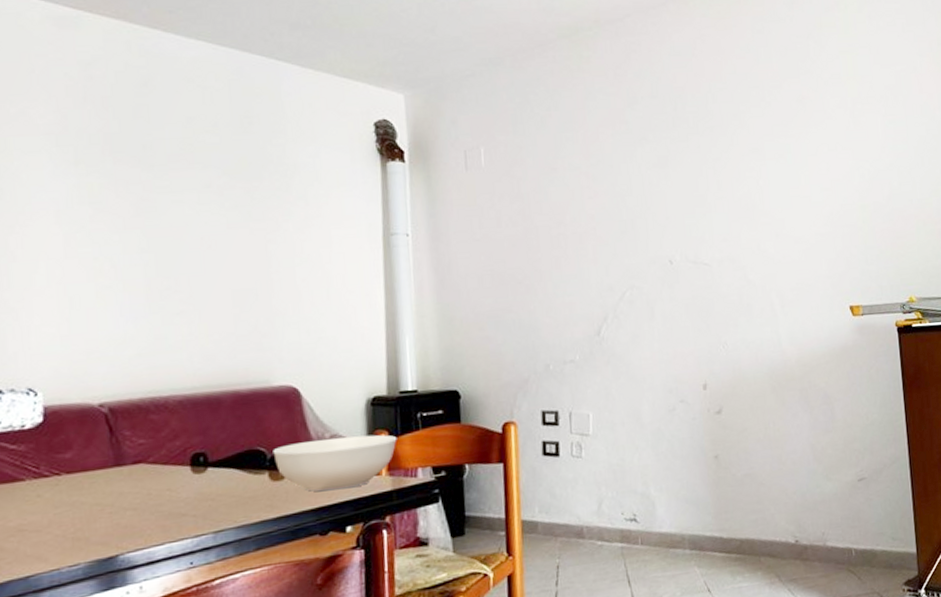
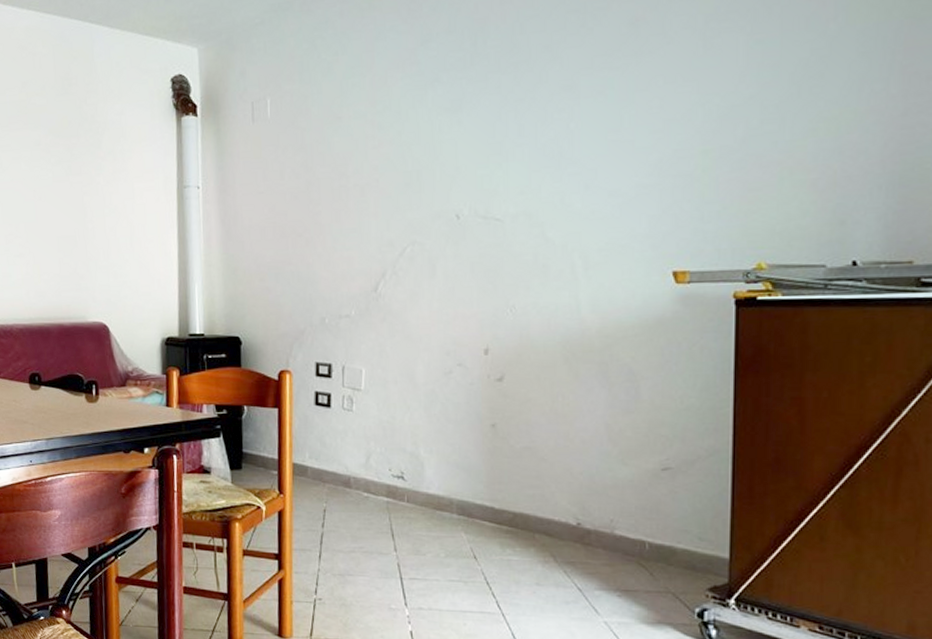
bowl: present [273,434,397,492] -> none [88,370,186,416]

